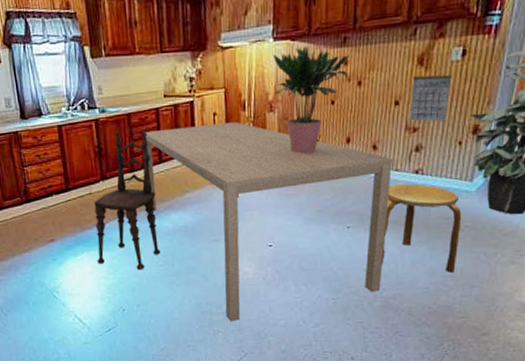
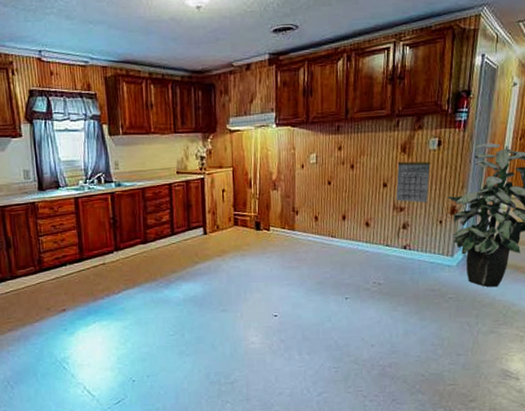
dining chair: present [94,130,161,270] -> none [107,204,172,340]
dining table: present [145,122,394,322] -> none [158,198,384,392]
potted plant: present [272,44,349,154] -> none [275,131,343,229]
stool: present [381,183,462,272] -> none [377,258,446,341]

